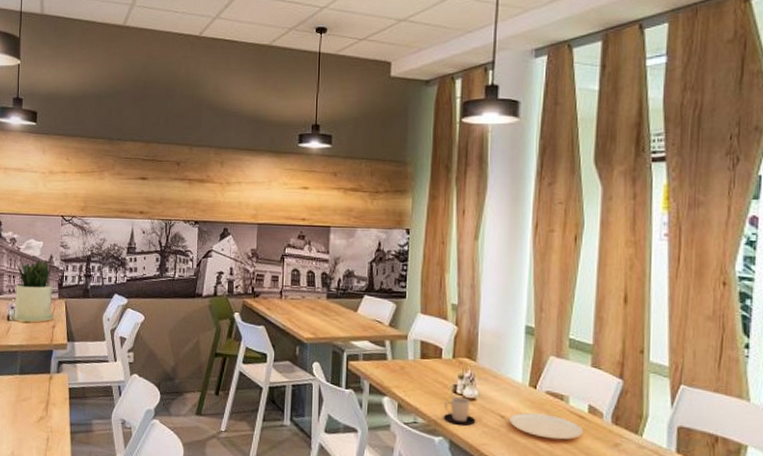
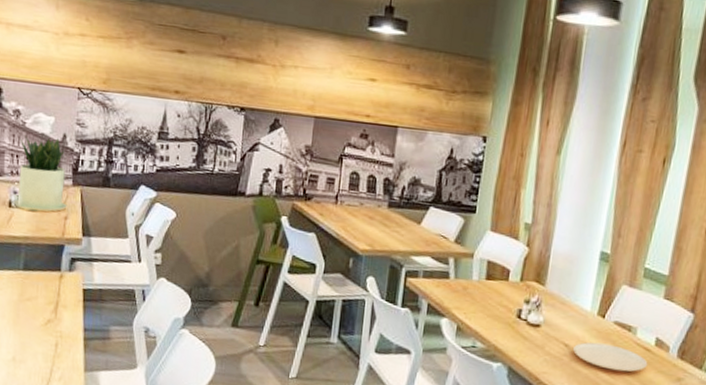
cup: present [443,396,476,425] -> none [504,321,538,352]

